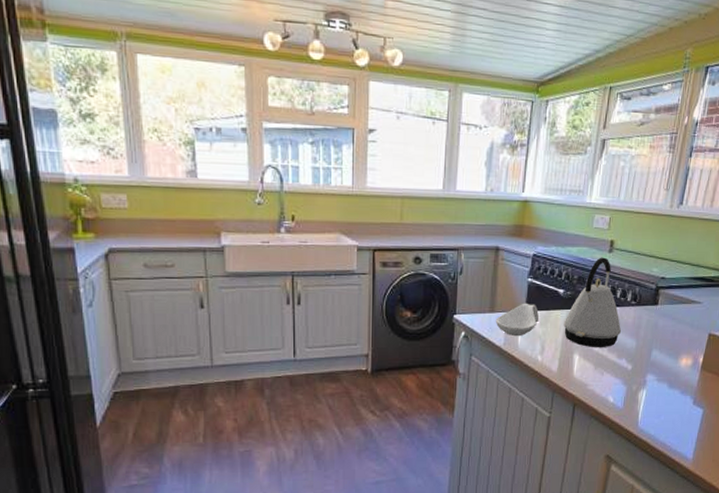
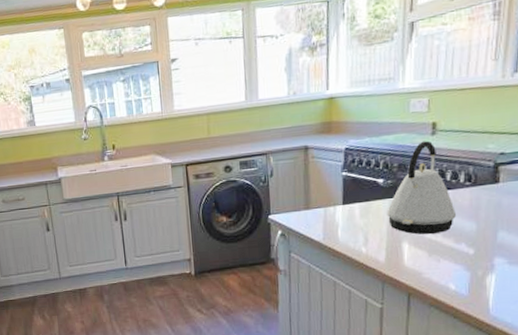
spoon rest: present [495,303,540,337] -> none [311,196,359,231]

